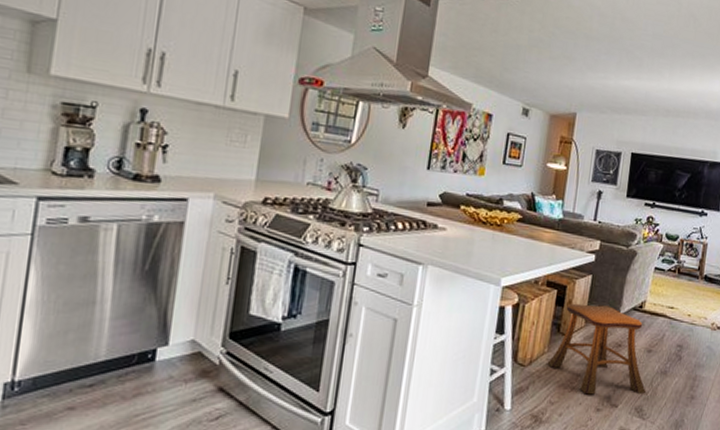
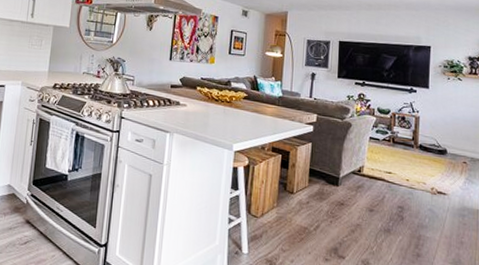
stool: present [547,303,646,395] -> none [277,166,371,249]

